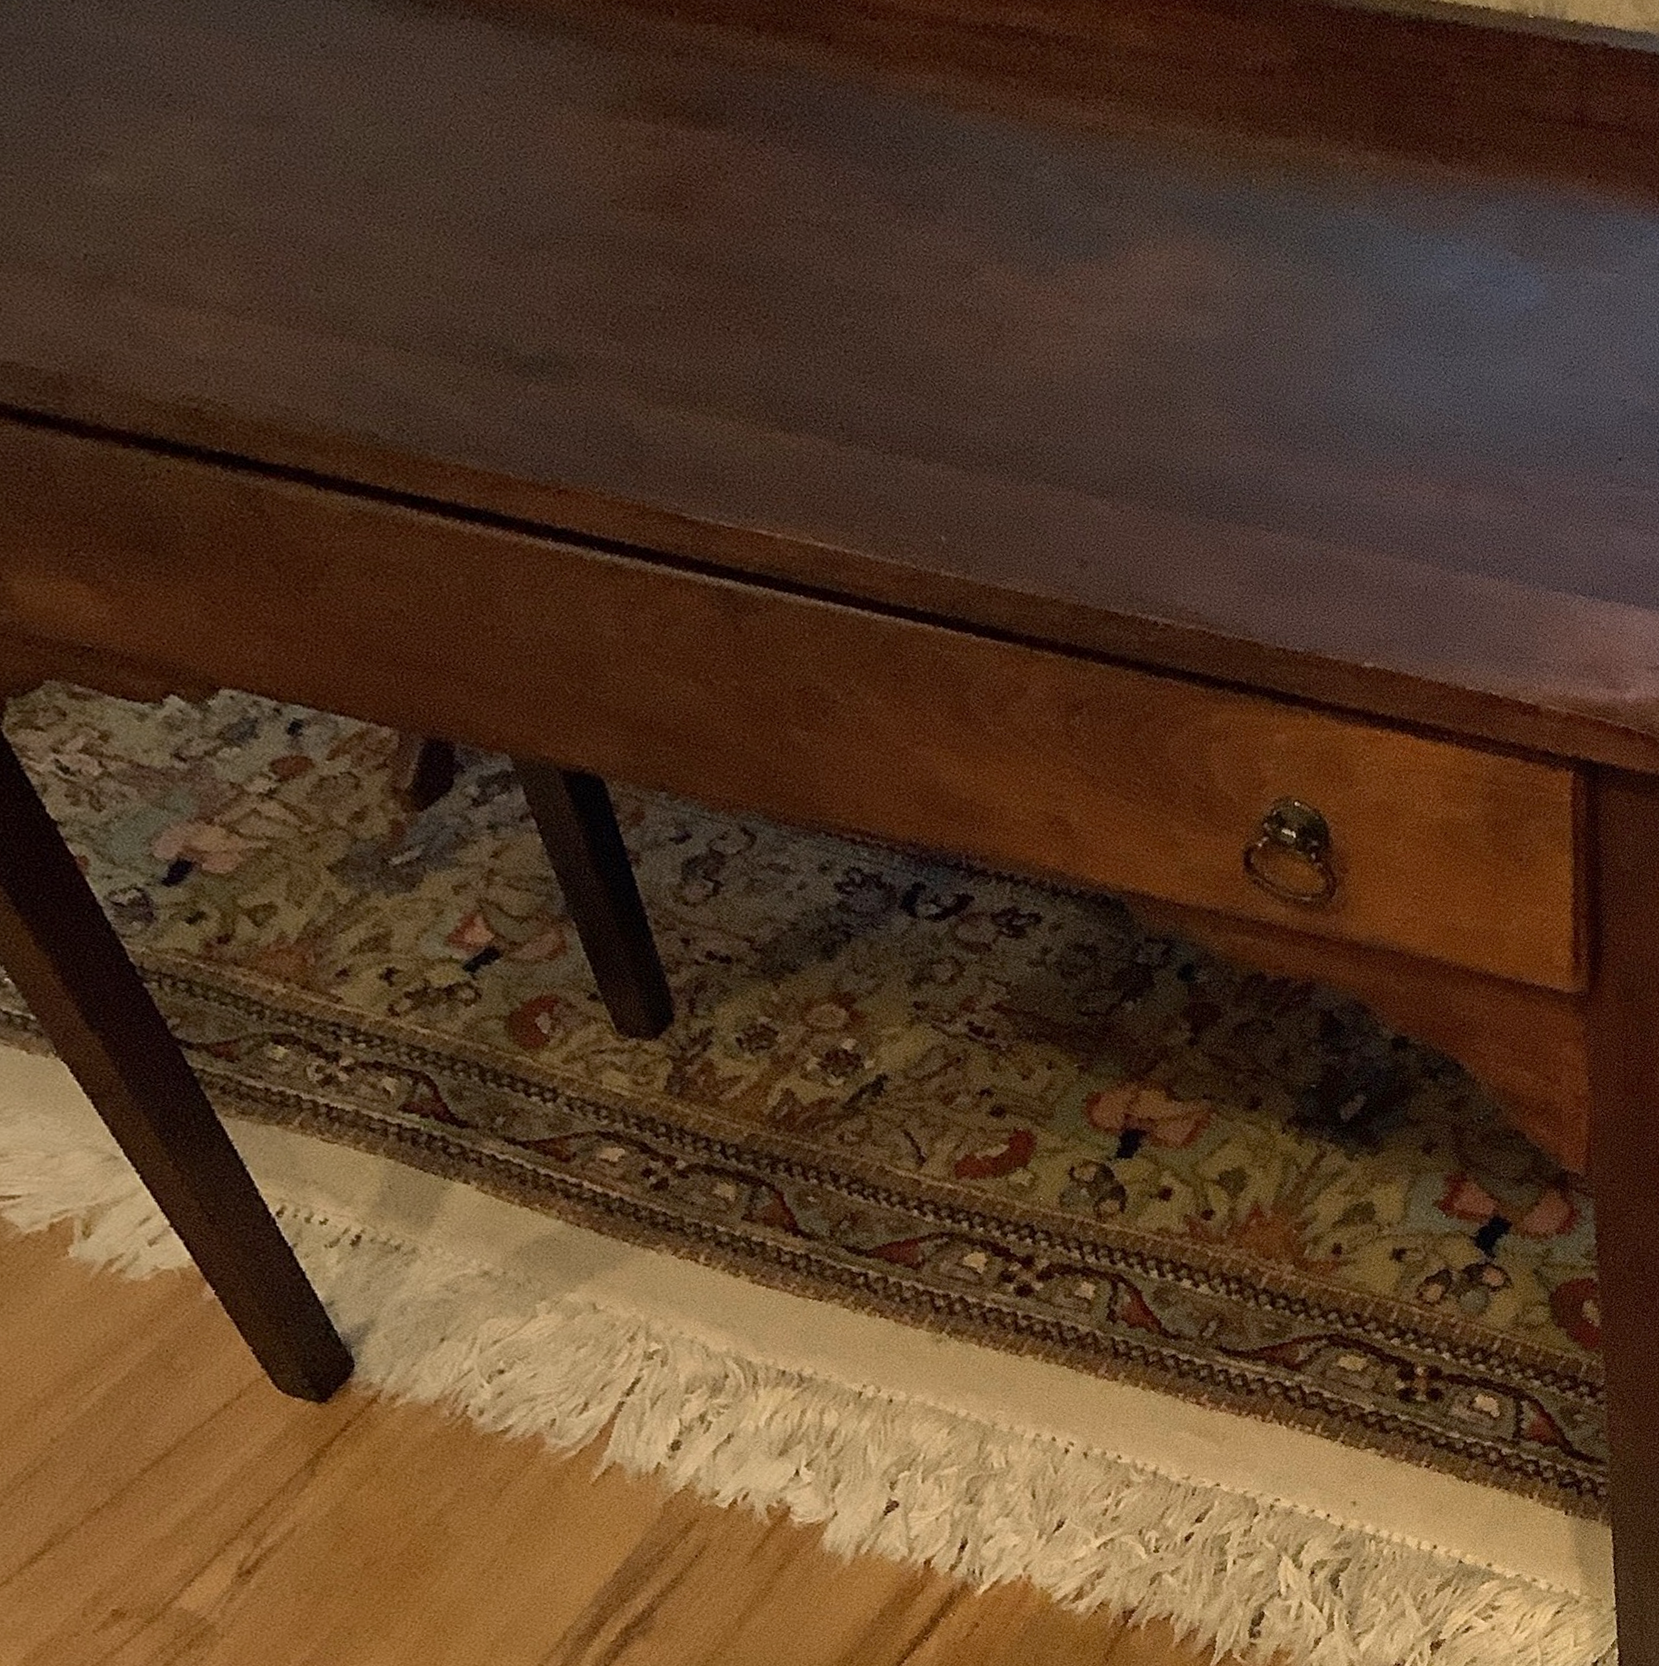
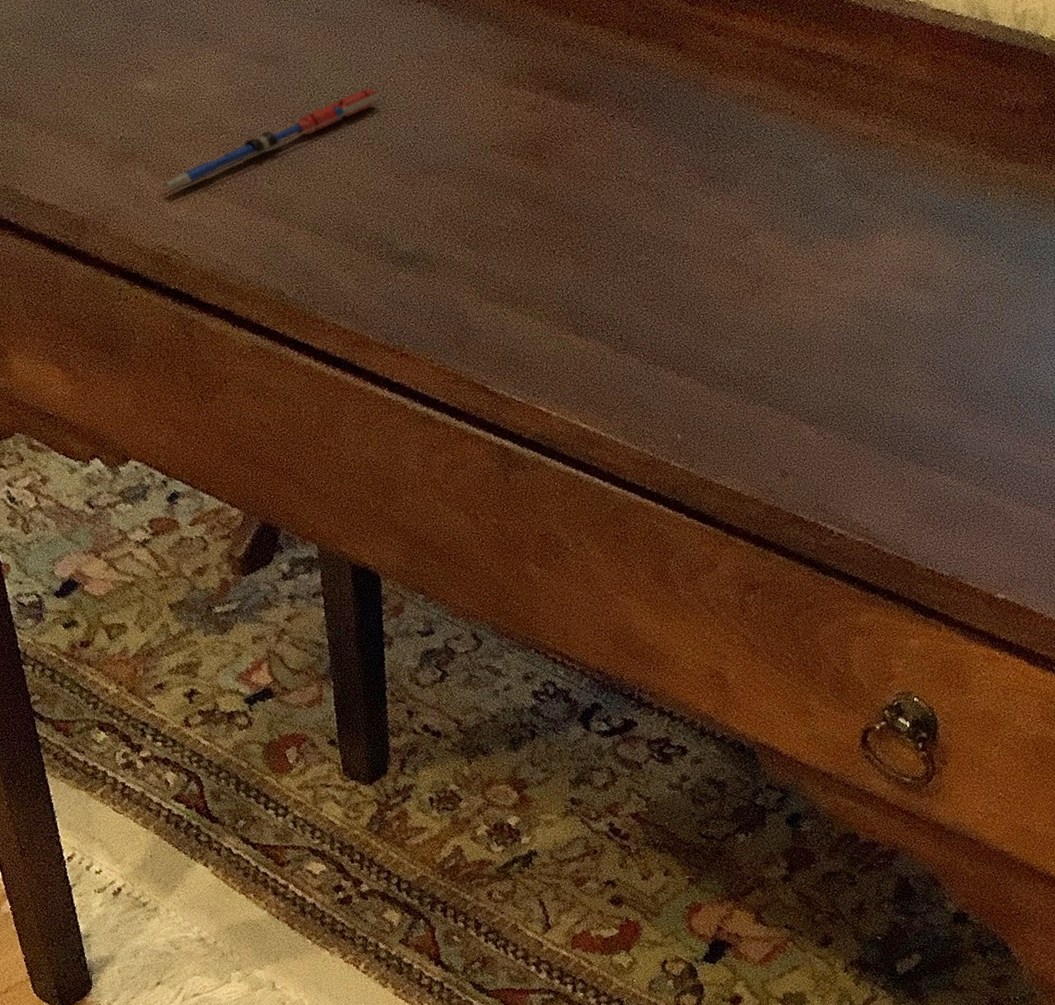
pen: none [159,143,445,321] -> present [159,88,382,192]

